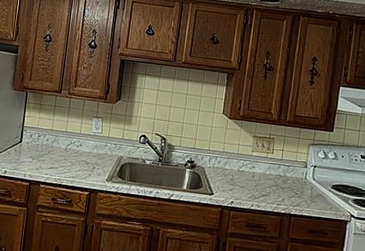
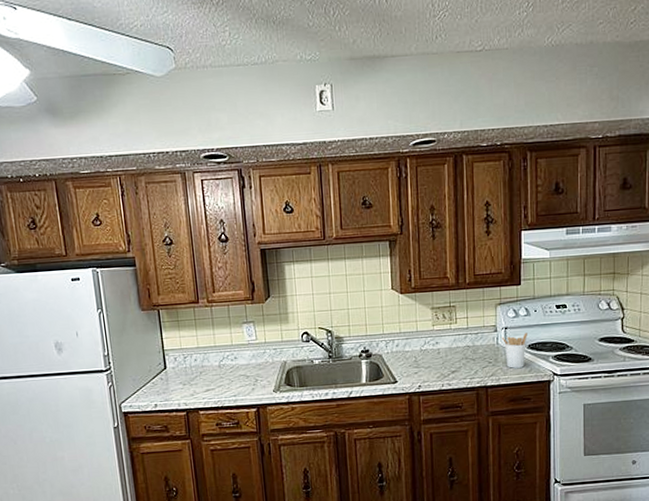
utensil holder: none [309,173,333,204] -> present [501,332,527,368]

